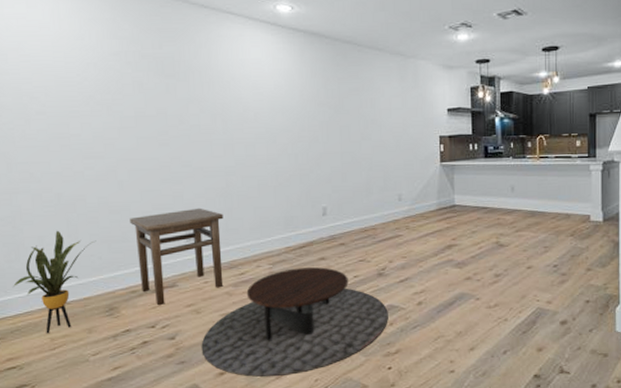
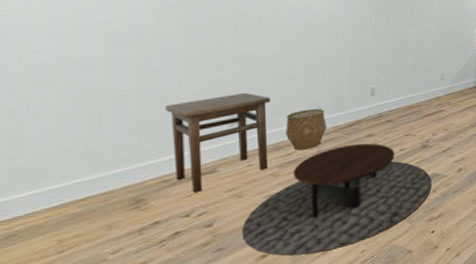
house plant: present [13,230,96,334] -> none [12,121,124,236]
basket: none [238,226,278,270] -> present [286,107,327,151]

